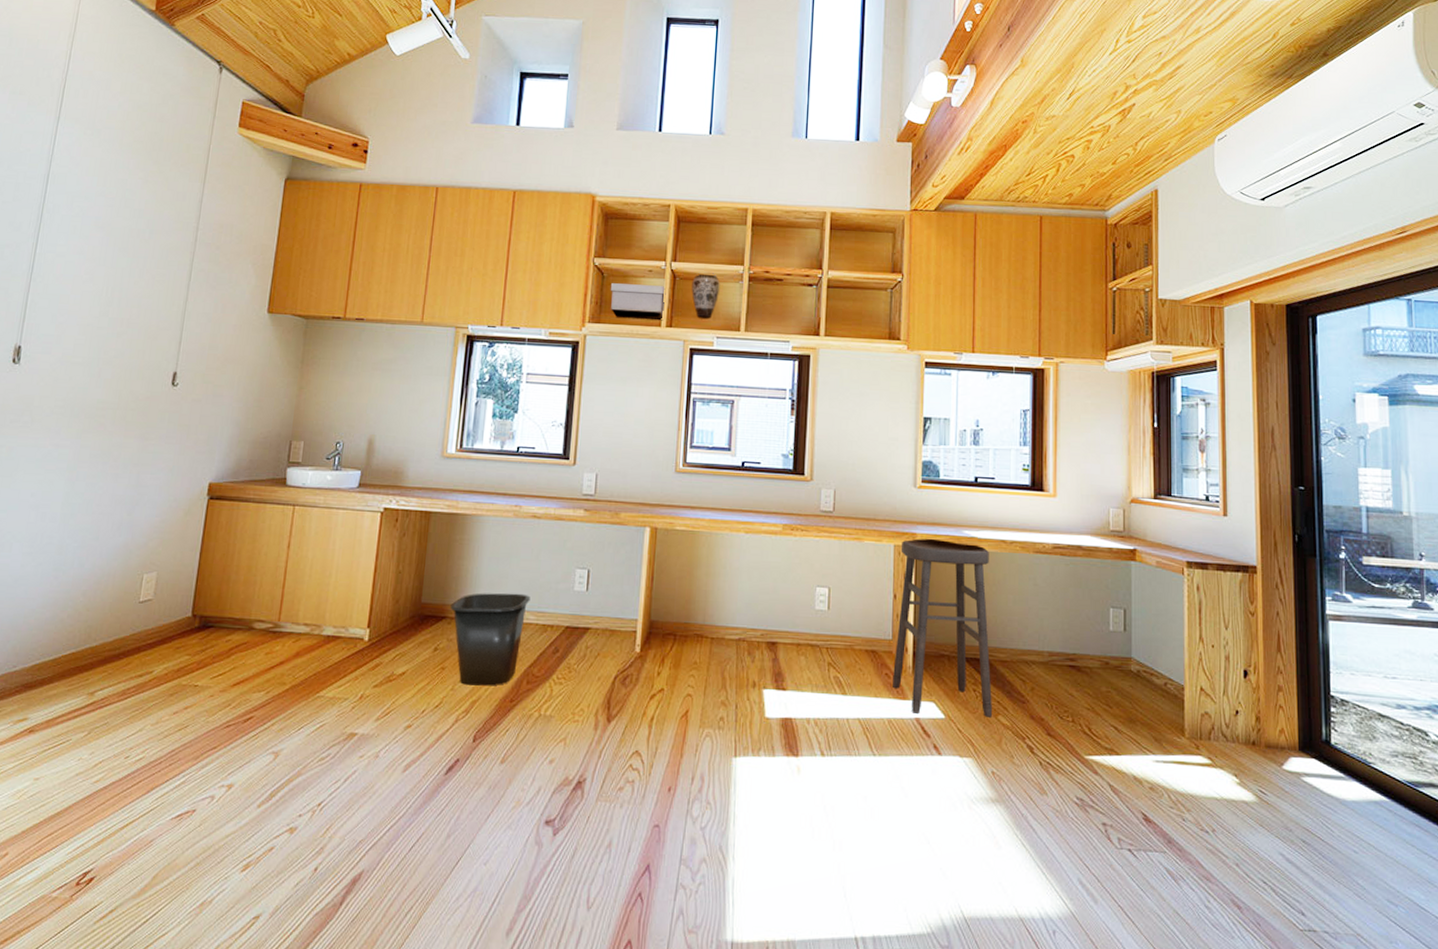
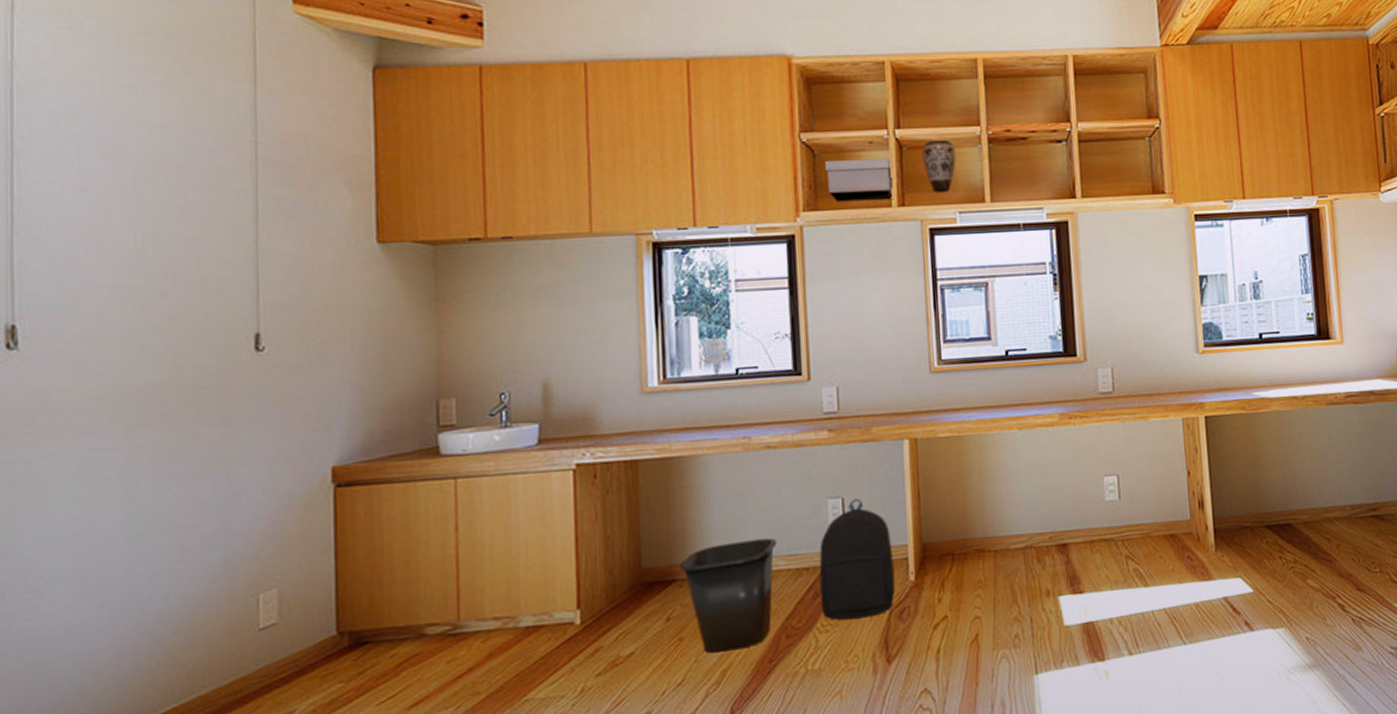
backpack: none [558,572,625,678] -> present [819,498,896,620]
stool: present [893,538,992,717] -> none [1189,405,1300,593]

